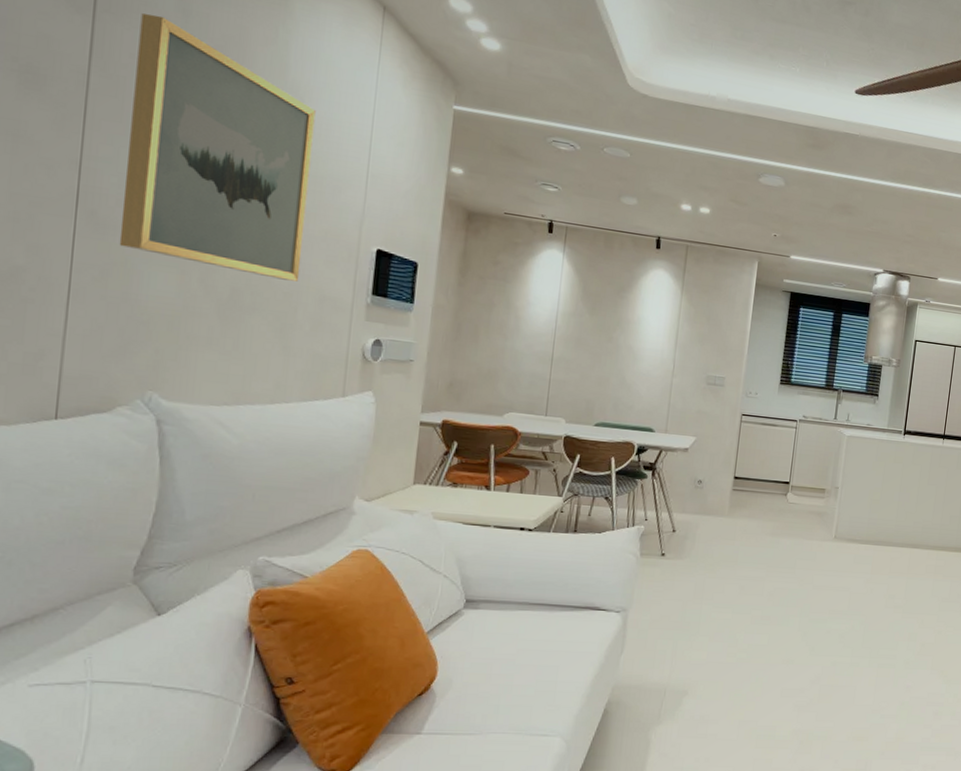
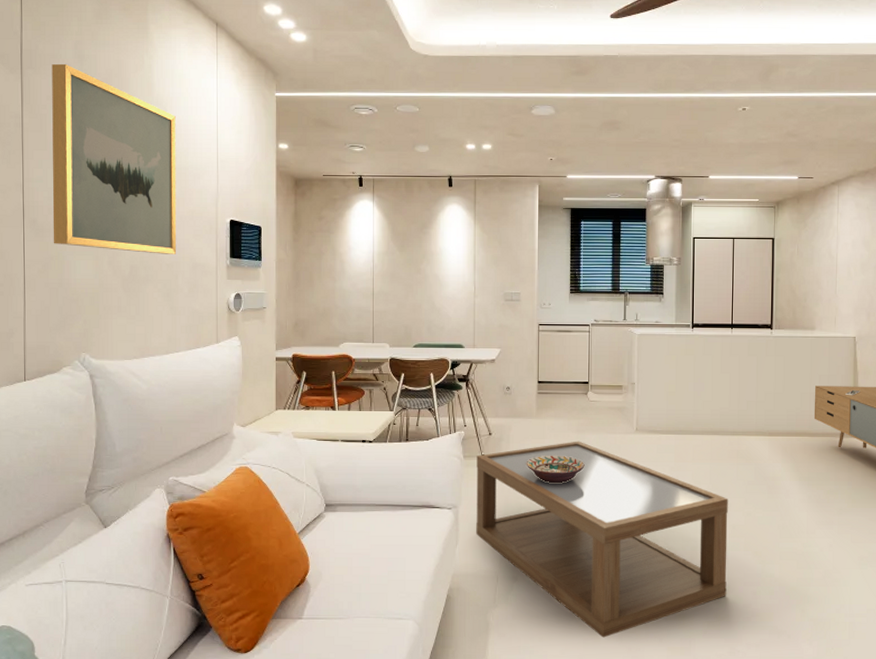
coffee table: none [646,545,921,758] -> present [476,441,728,638]
decorative bowl: none [711,558,776,590] -> present [526,455,585,483]

